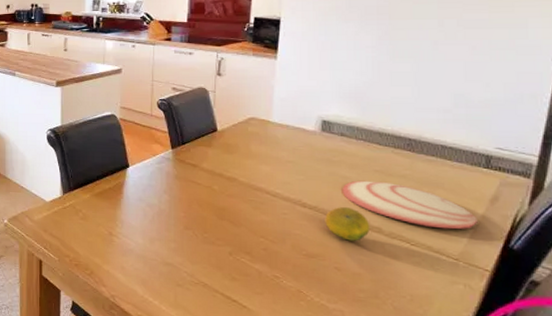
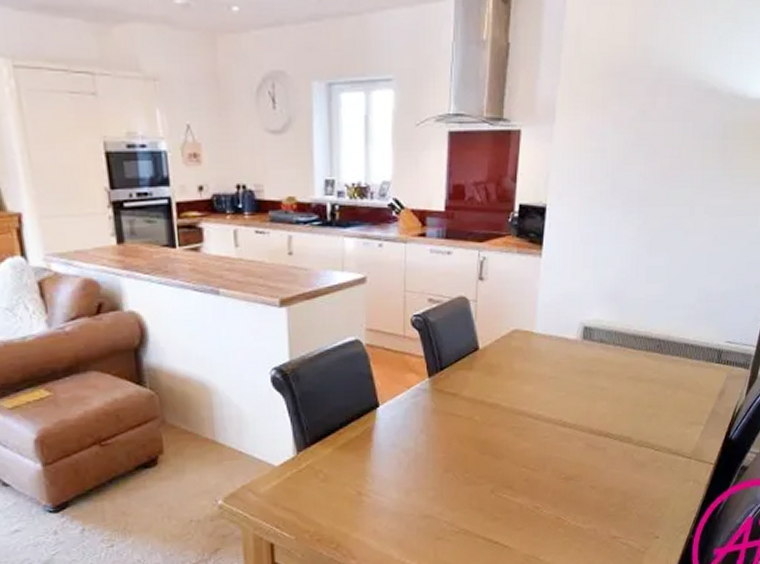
fruit: present [325,206,371,241] -> none [583,419,622,456]
plate: present [342,180,478,230] -> none [599,388,708,430]

